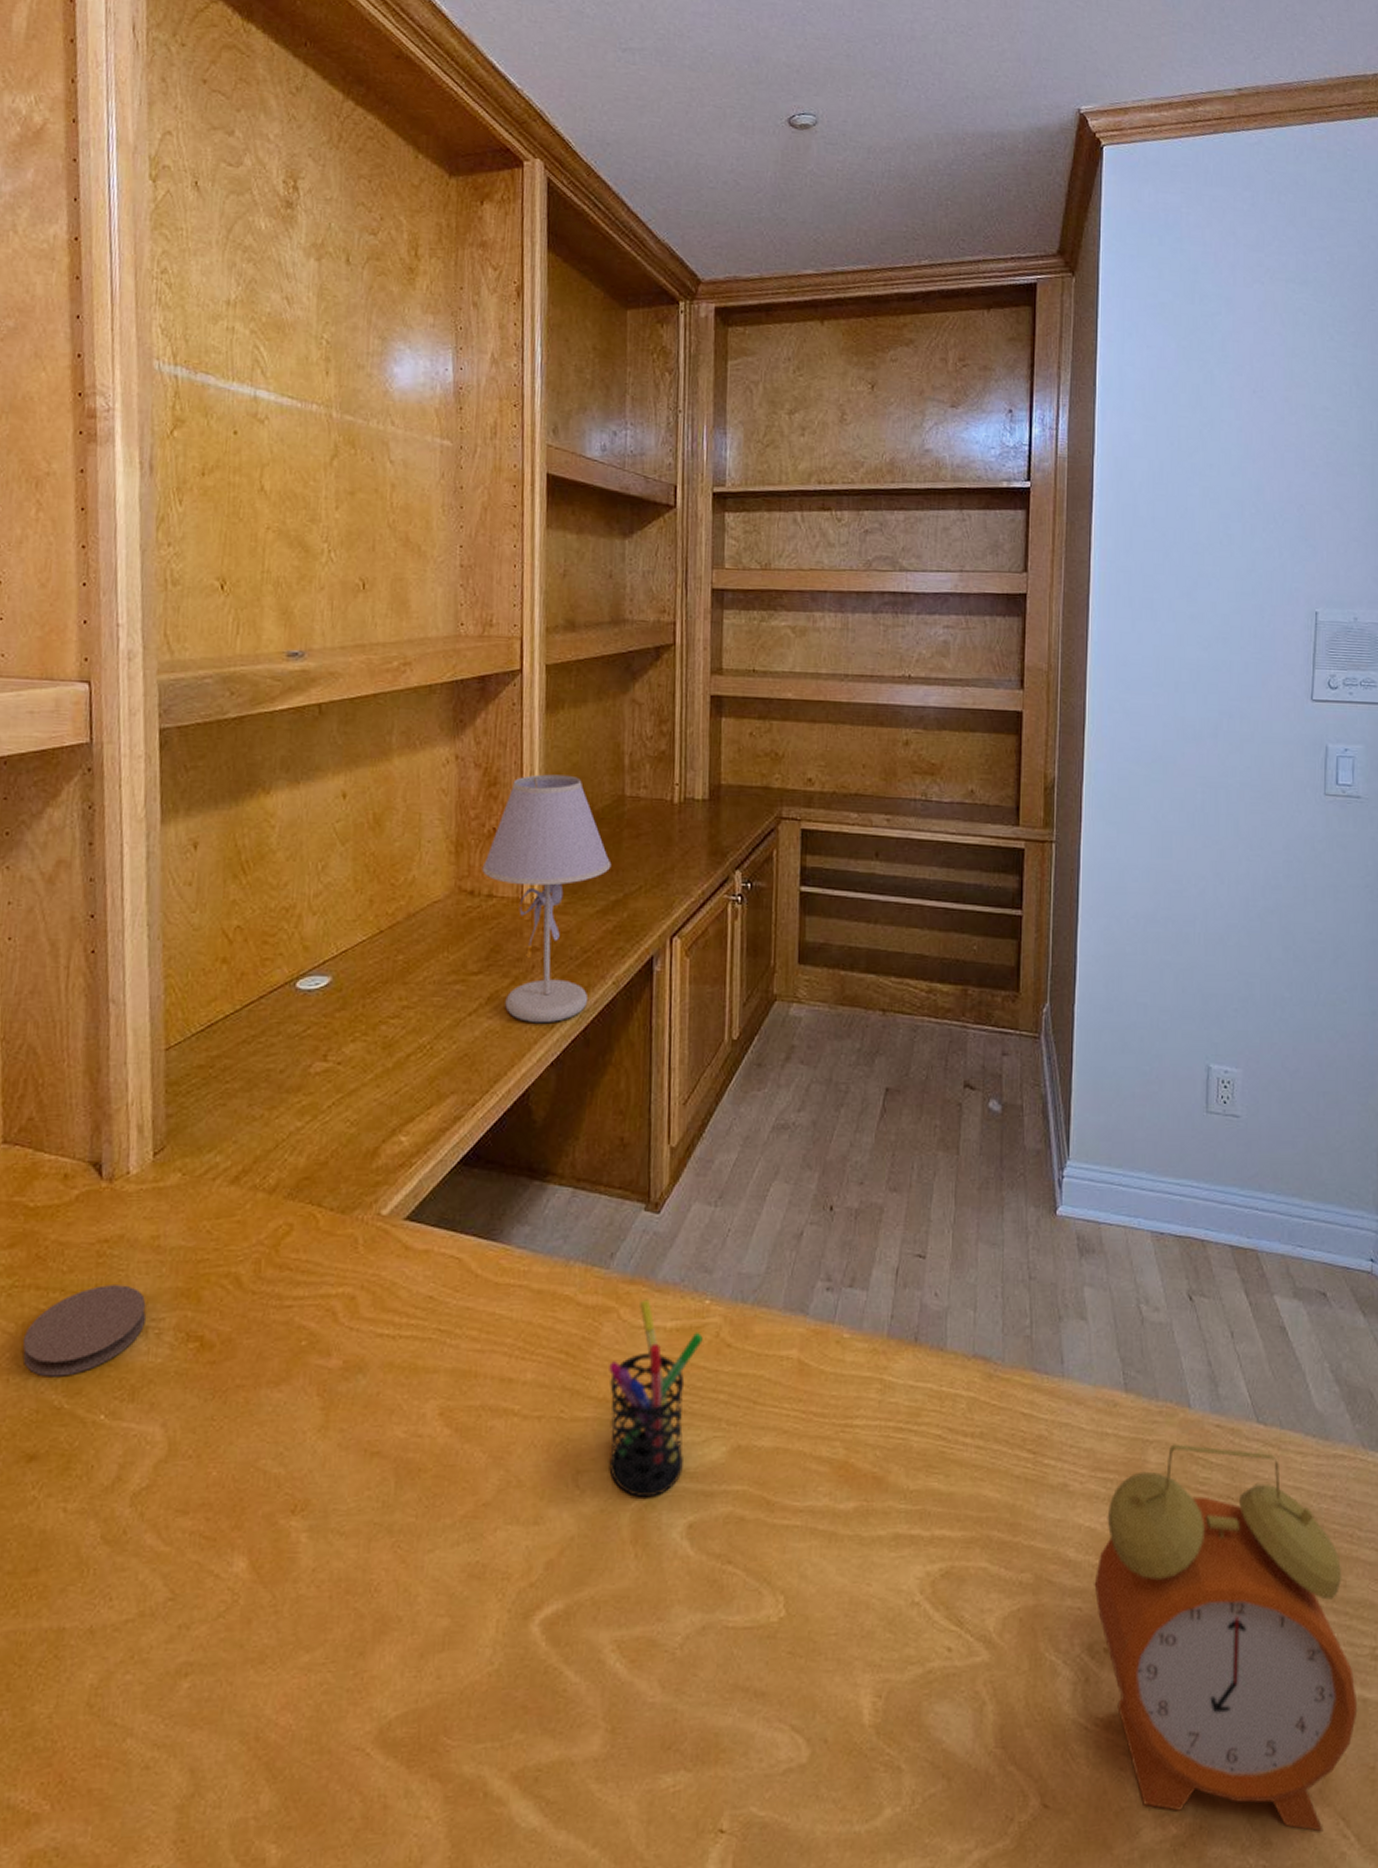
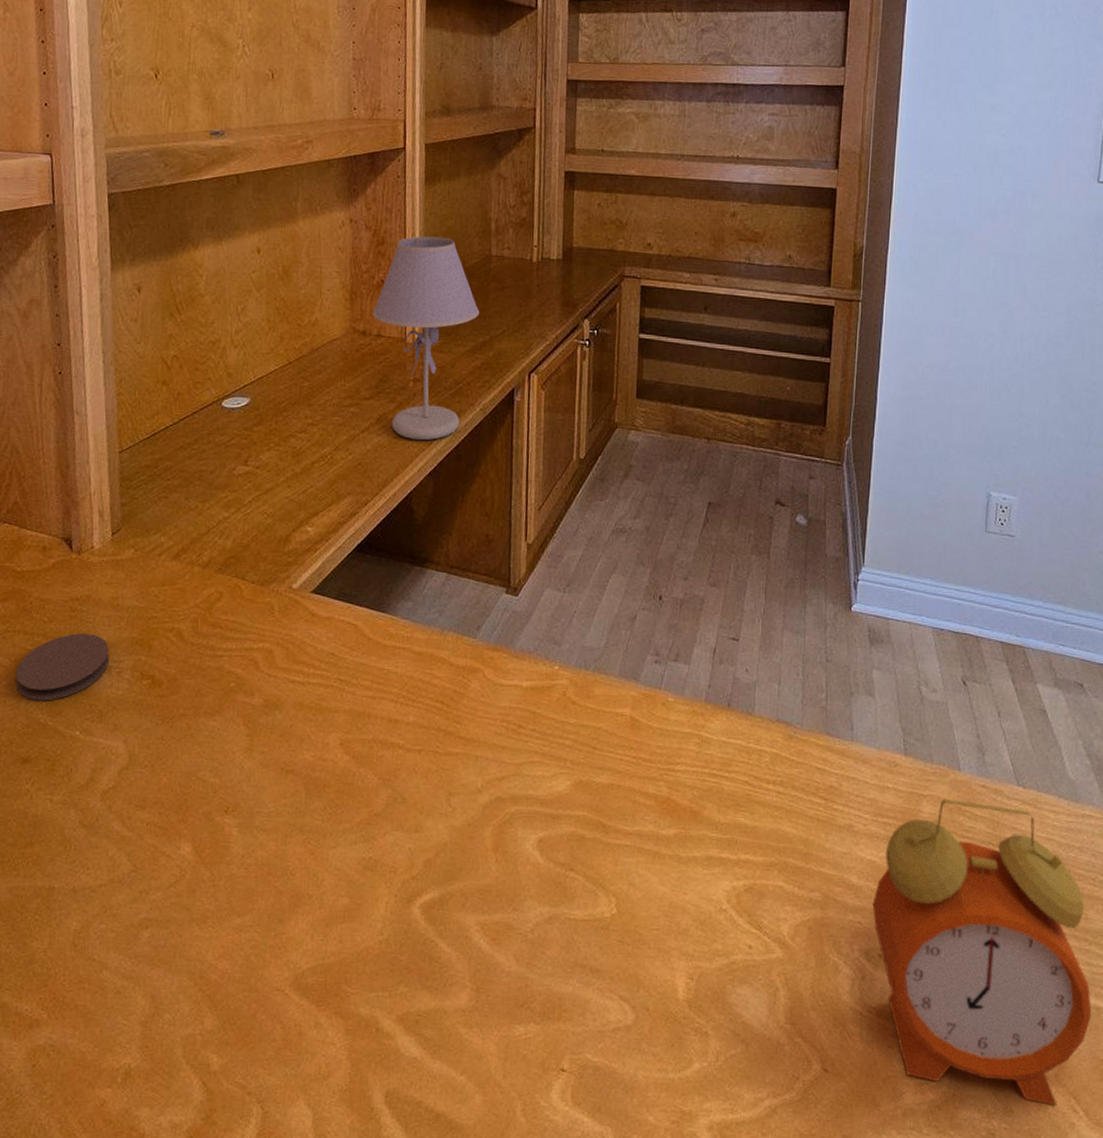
pen holder: present [609,1299,703,1498] -> none [475,663,552,817]

